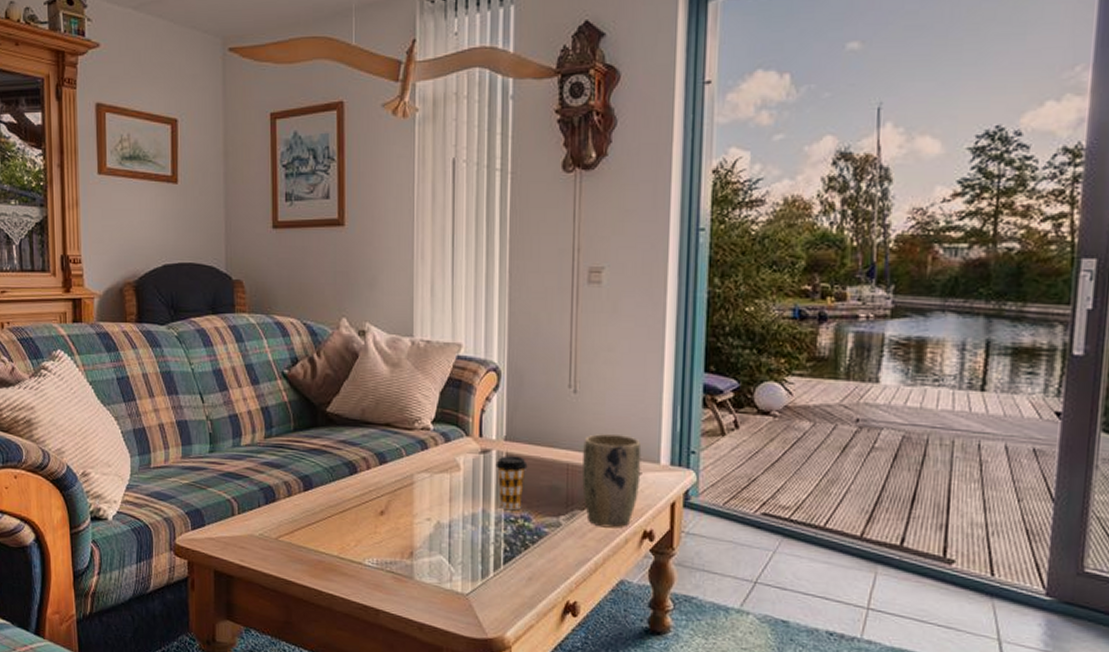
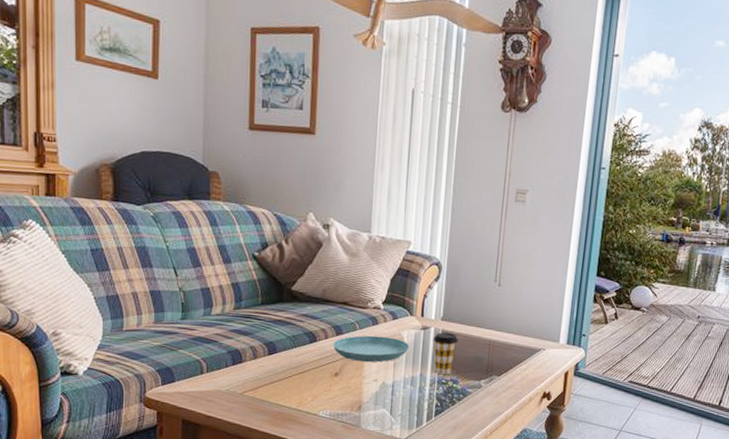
saucer: none [376,463,468,497] -> present [332,335,410,363]
plant pot: present [581,434,642,528] -> none [499,318,547,390]

